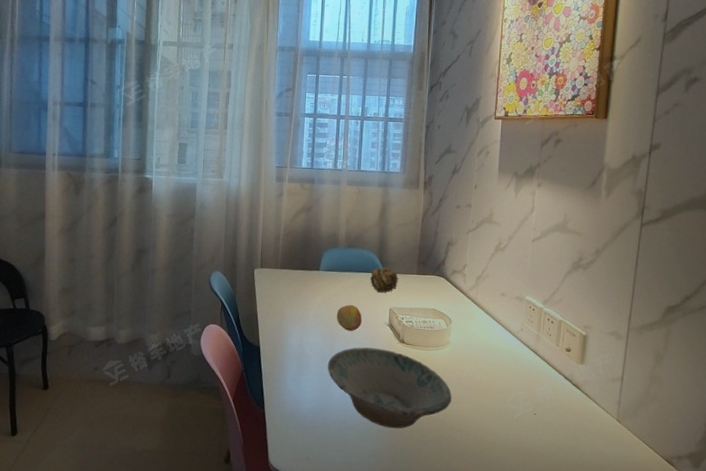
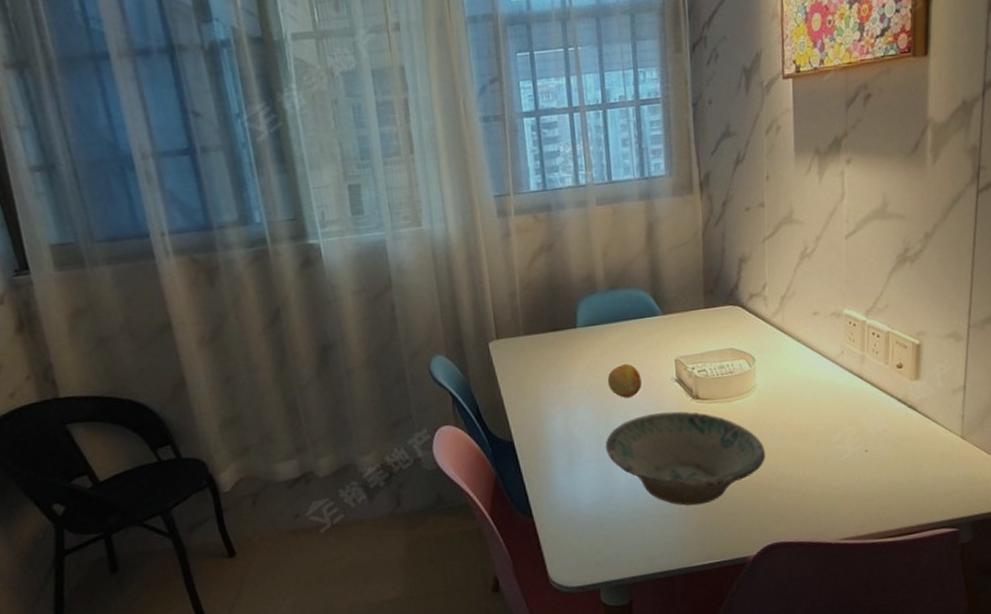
flower: present [370,266,400,293] -> none [645,306,683,341]

